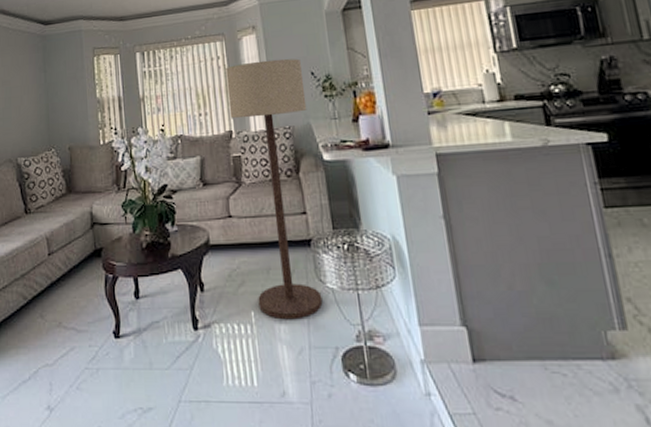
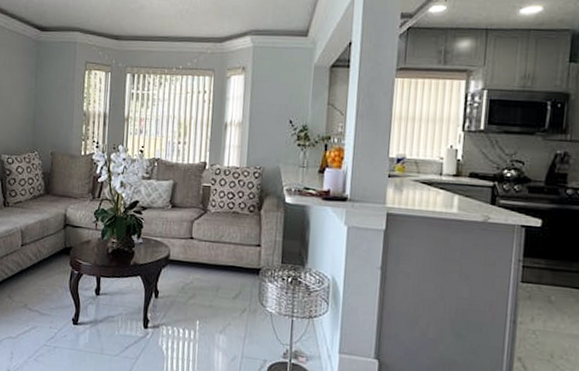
floor lamp: present [225,58,323,320] -> none [204,101,282,333]

